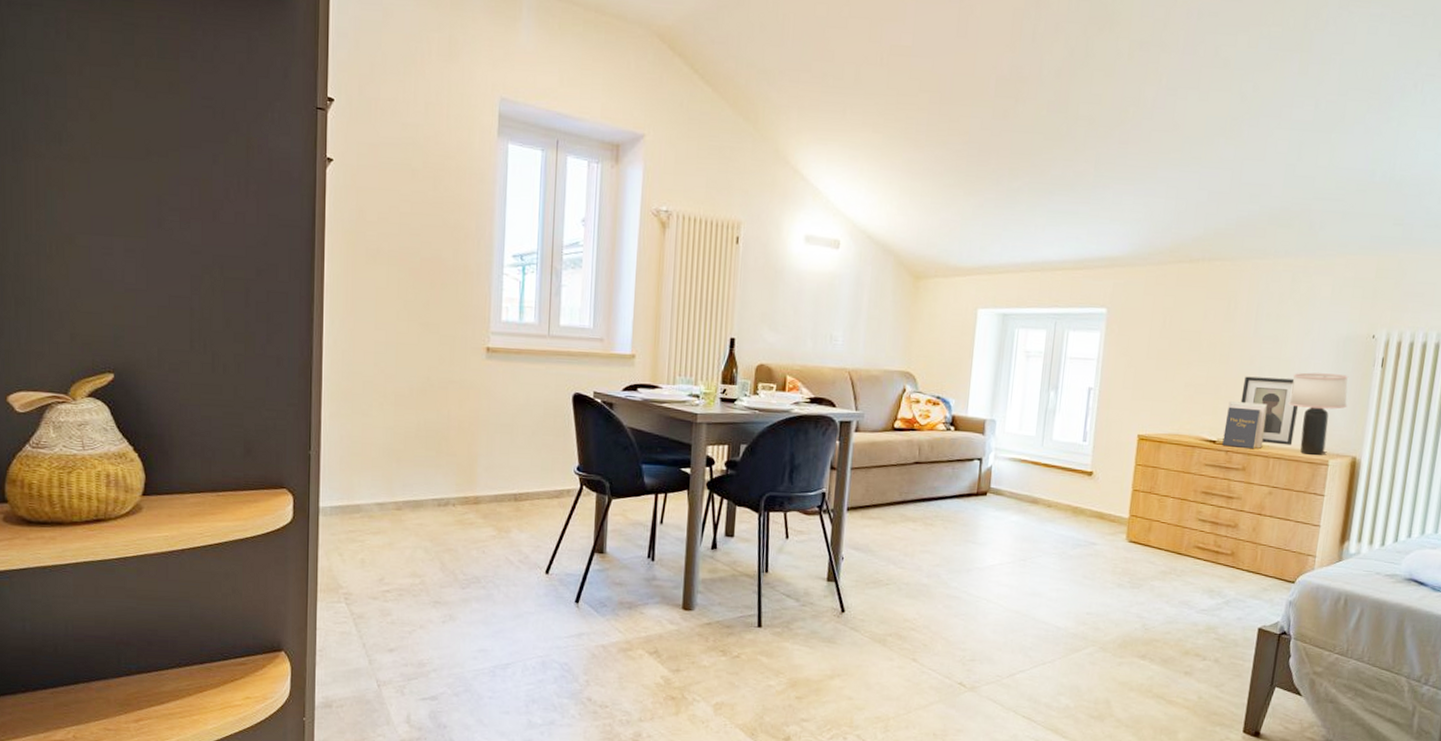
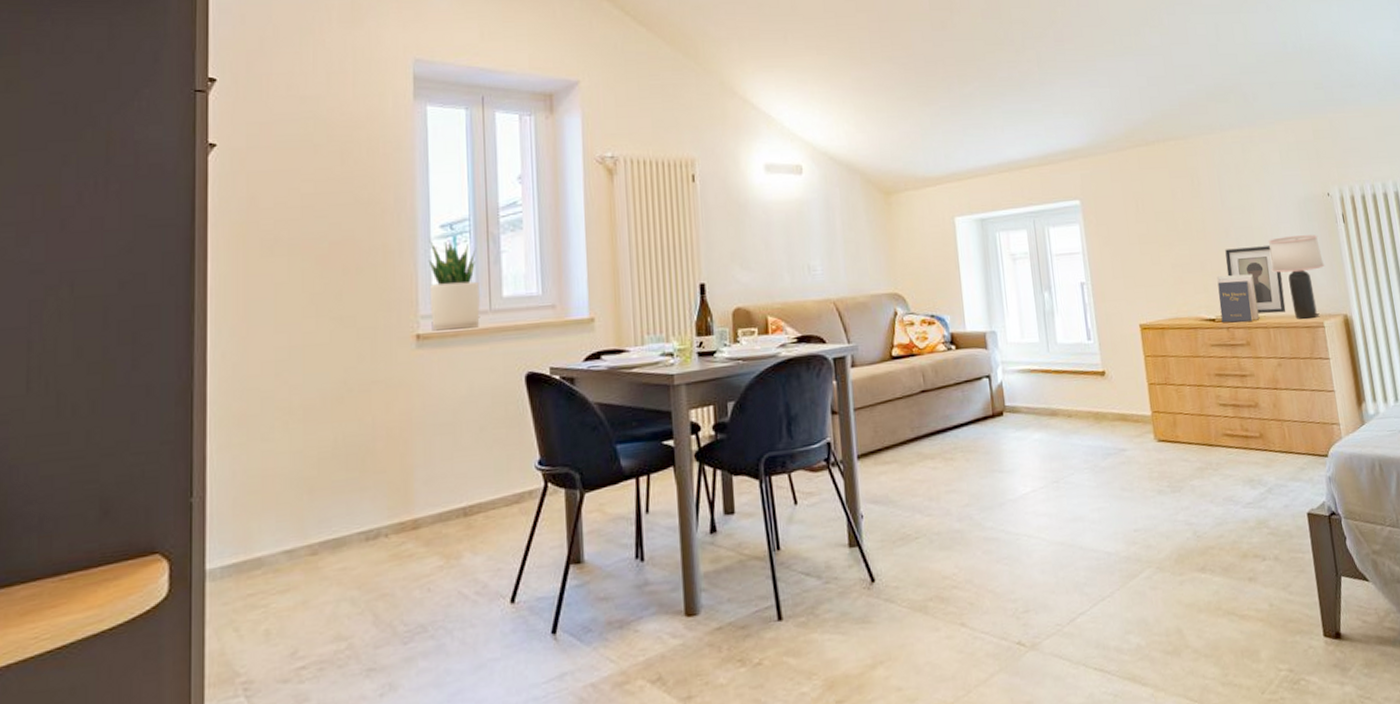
planter: none [500,268,541,349] -> present [428,241,480,331]

